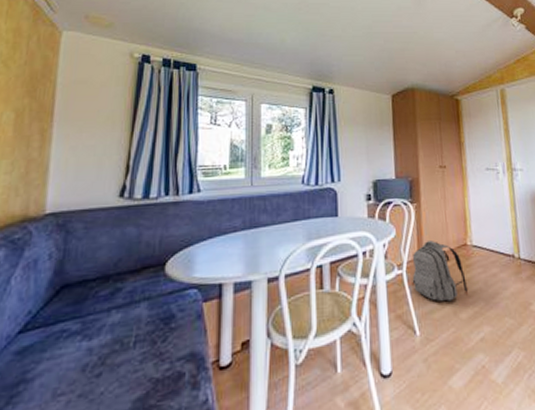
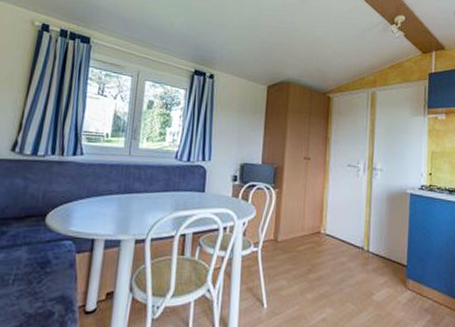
backpack: present [411,239,469,302] -> none [264,224,317,282]

